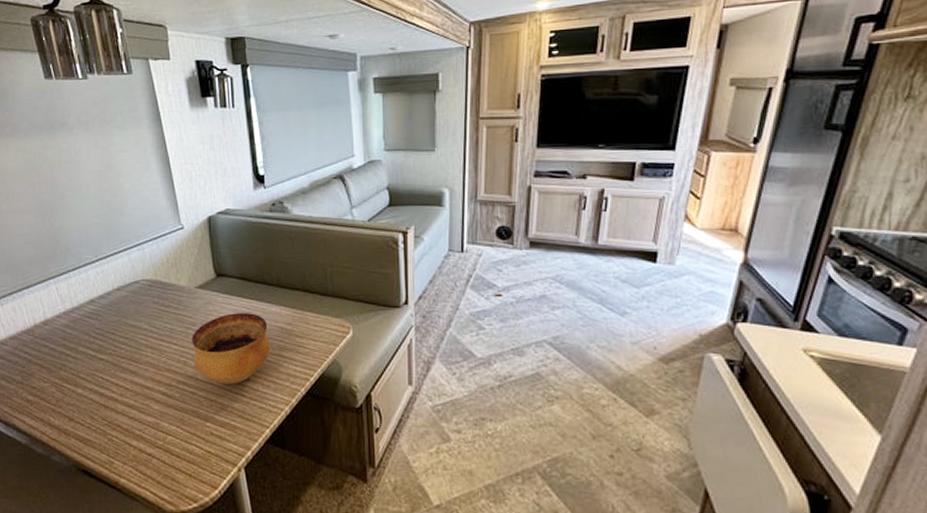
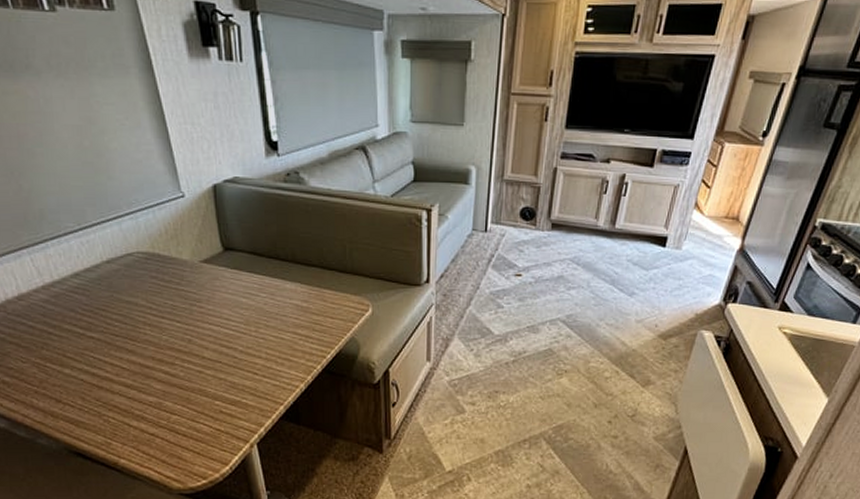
bowl: present [192,313,271,385] -> none [197,289,285,363]

